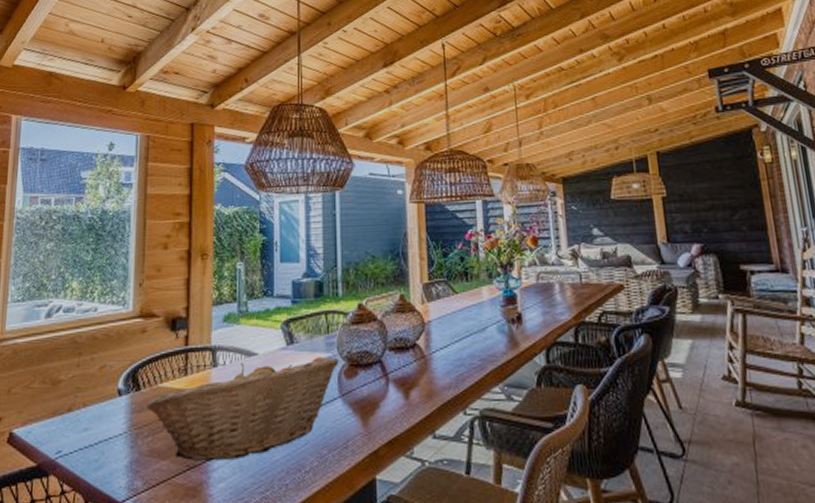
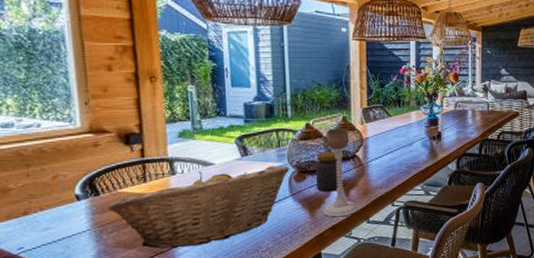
jar: none [368,338,396,392] -> present [315,151,338,191]
candle holder: none [378,309,421,428] -> present [323,128,358,218]

